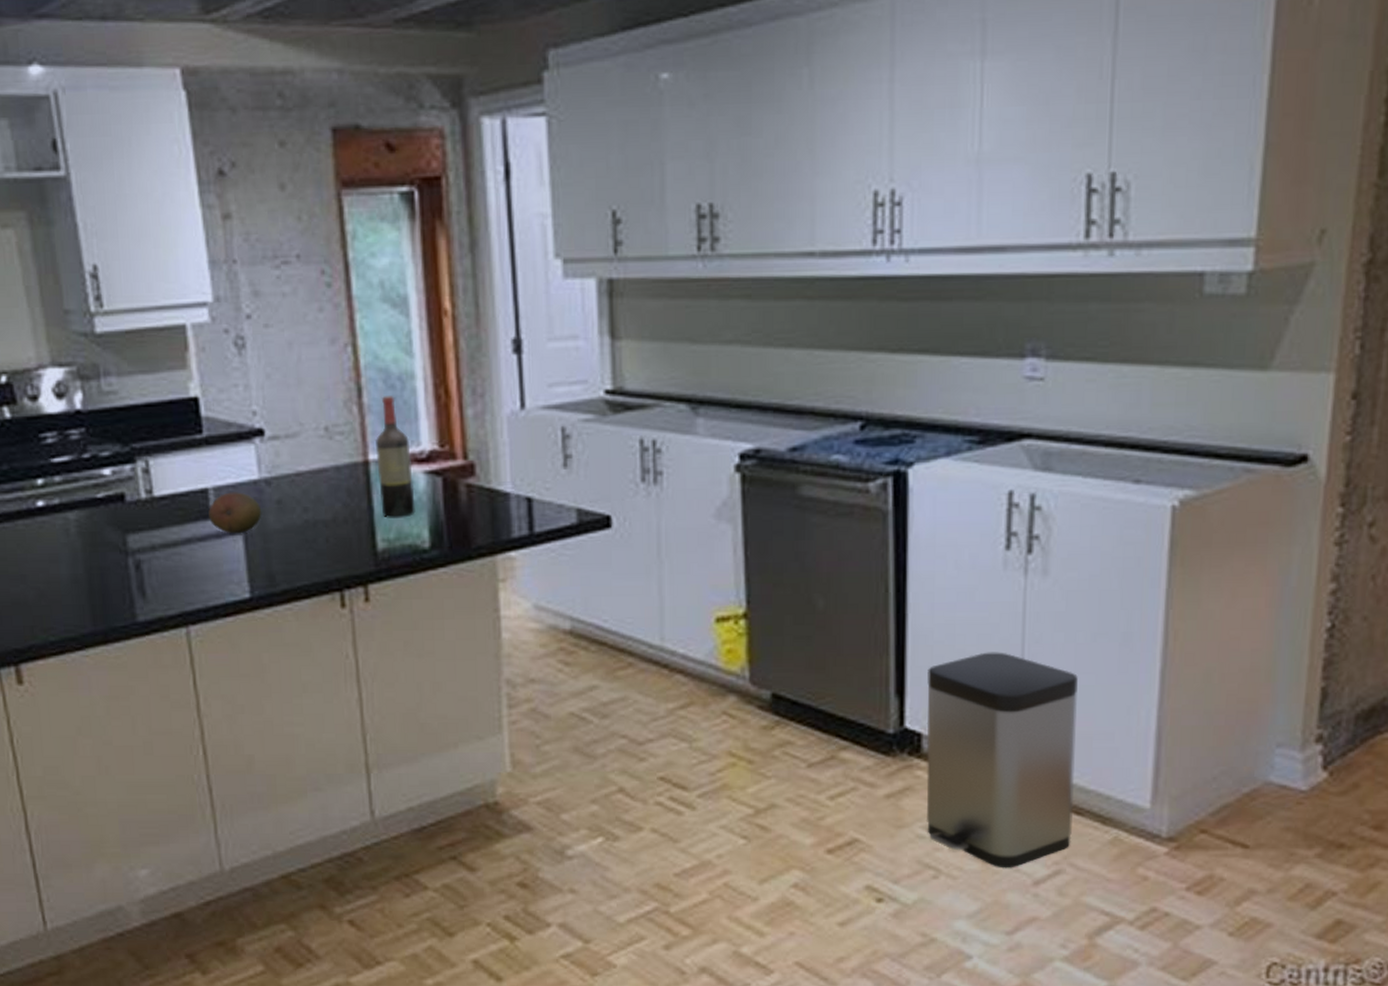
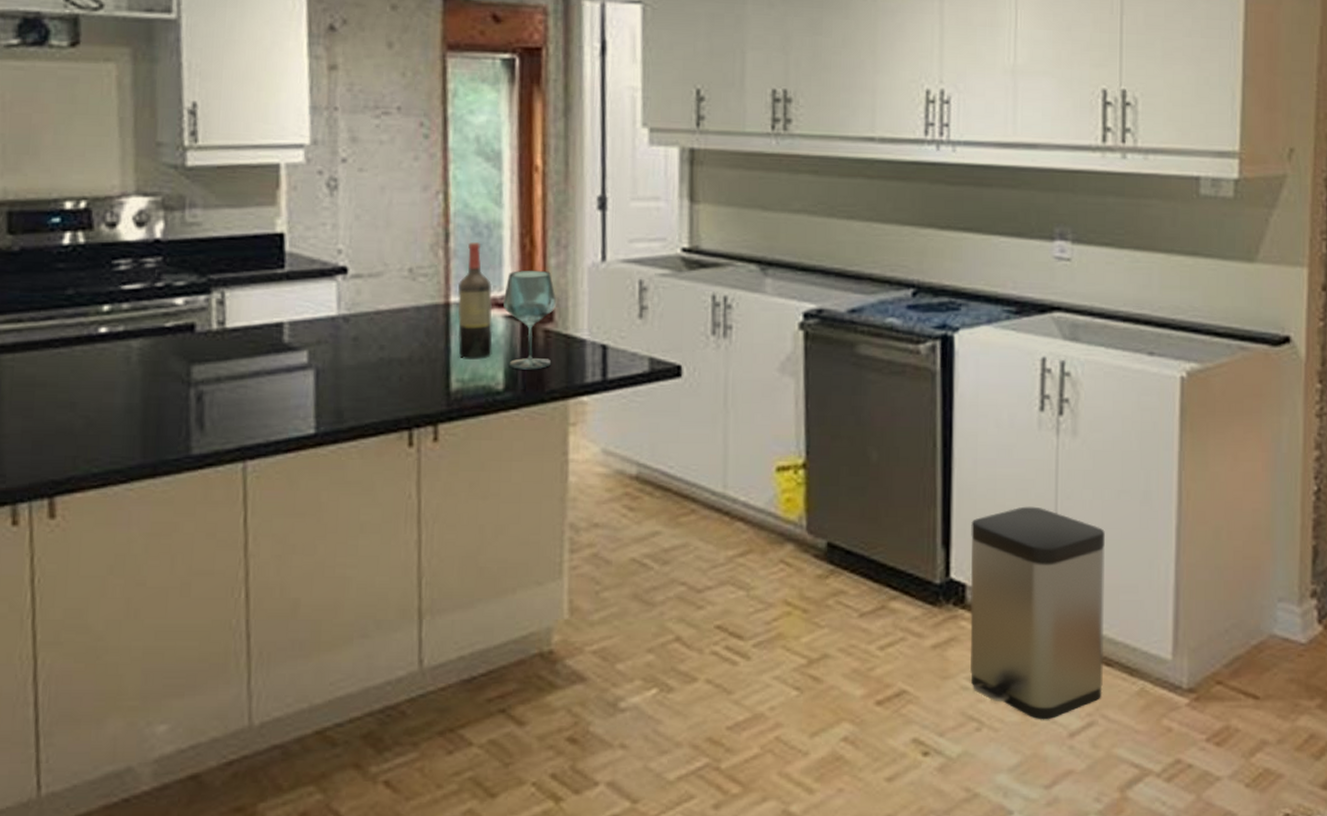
fruit: present [208,492,262,533] -> none [281,327,337,368]
wine glass: none [422,422,478,527] -> present [502,270,557,370]

